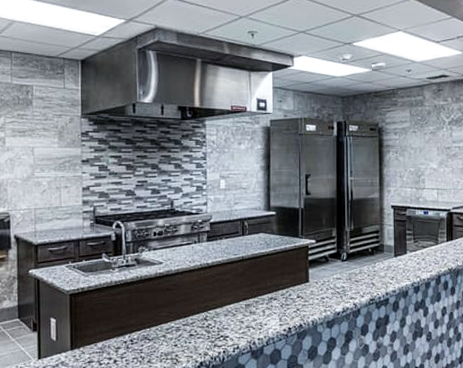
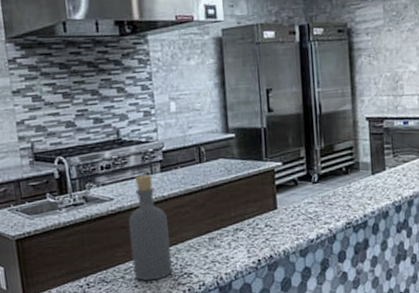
bottle: none [174,243,211,341] -> present [128,174,173,281]

